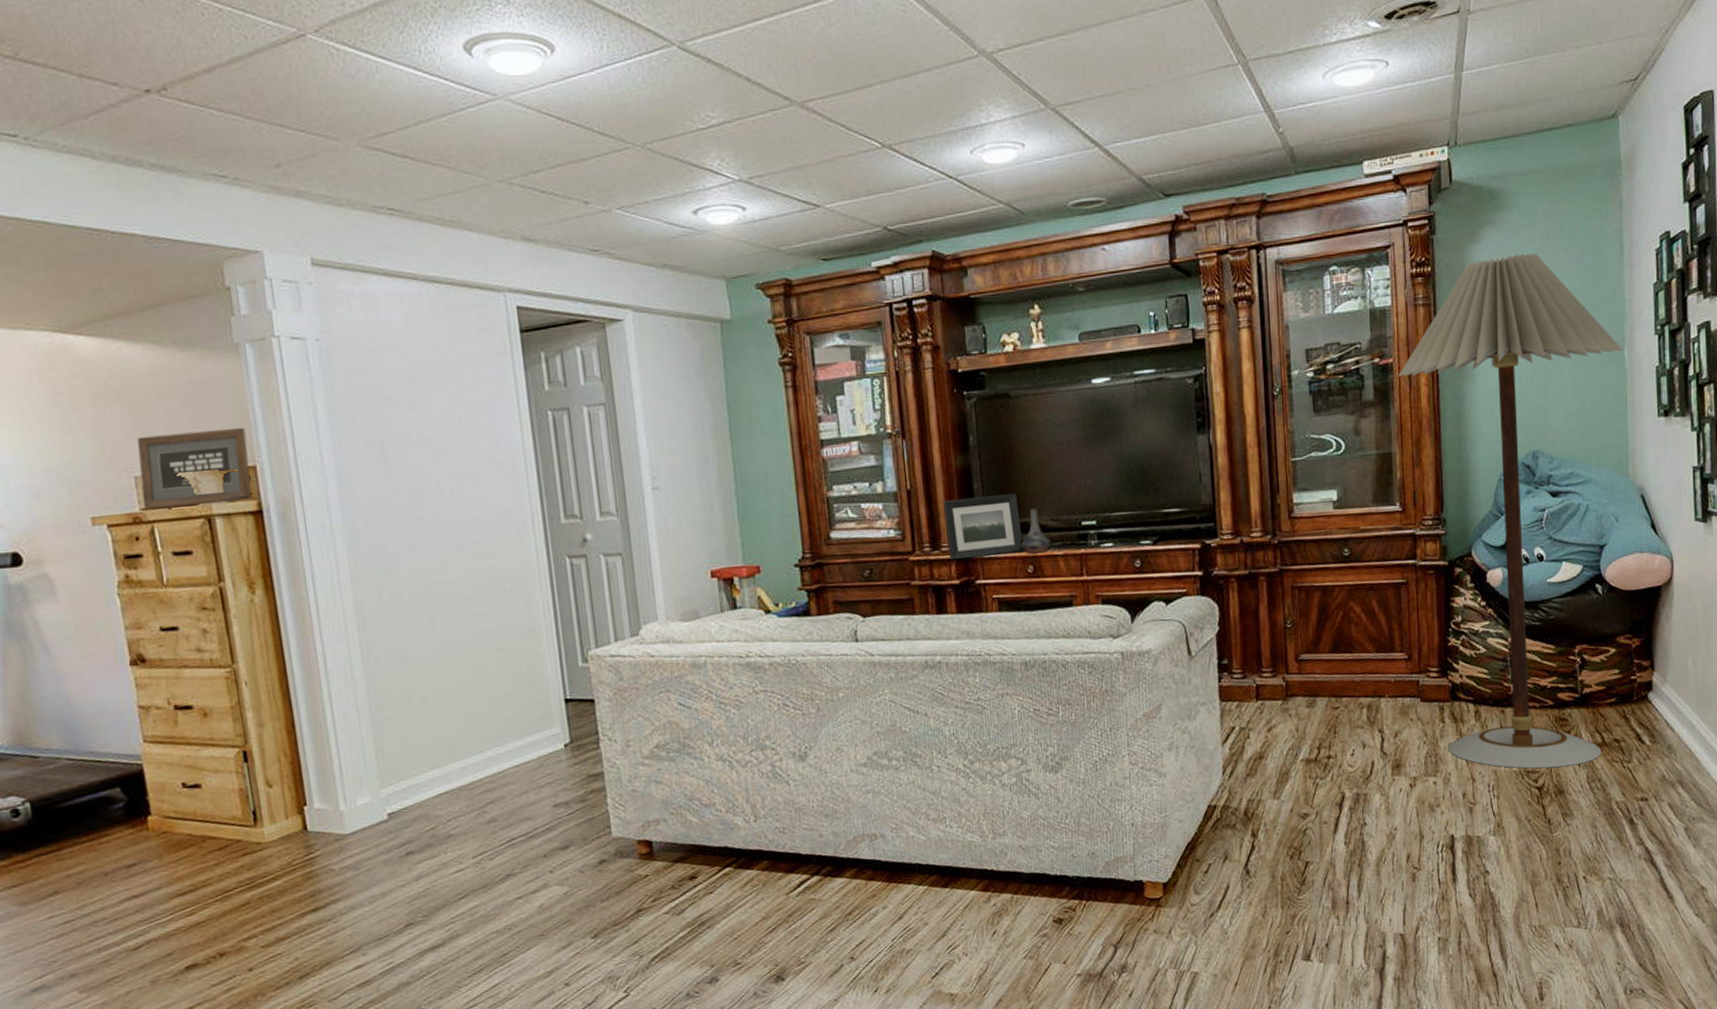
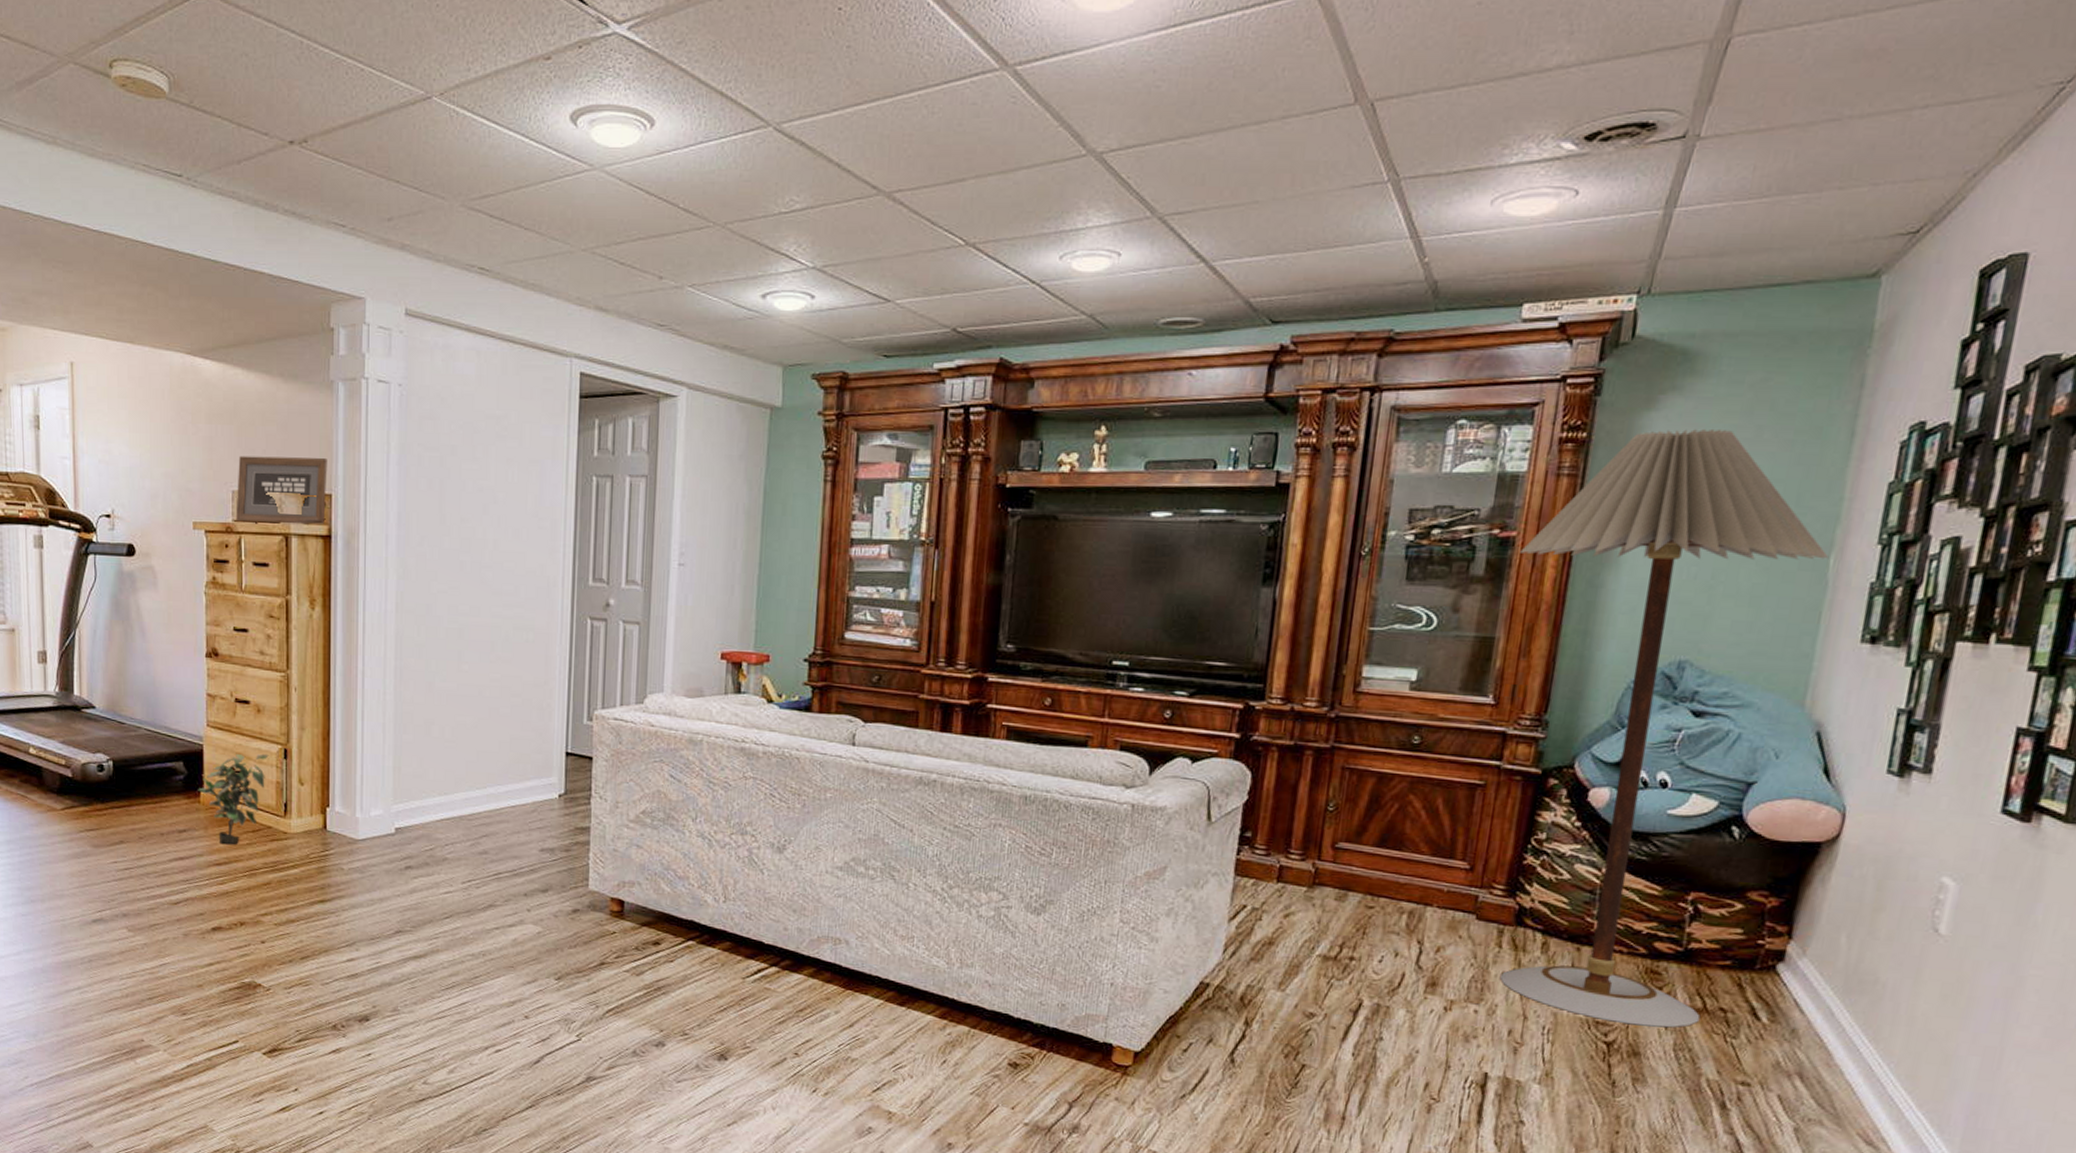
potted plant: none [143,760,226,871] -> present [198,753,269,846]
picture frame: present [943,493,1024,561] -> none [963,617,1047,684]
decorative vase: present [1022,508,1051,555] -> none [1043,639,1075,688]

